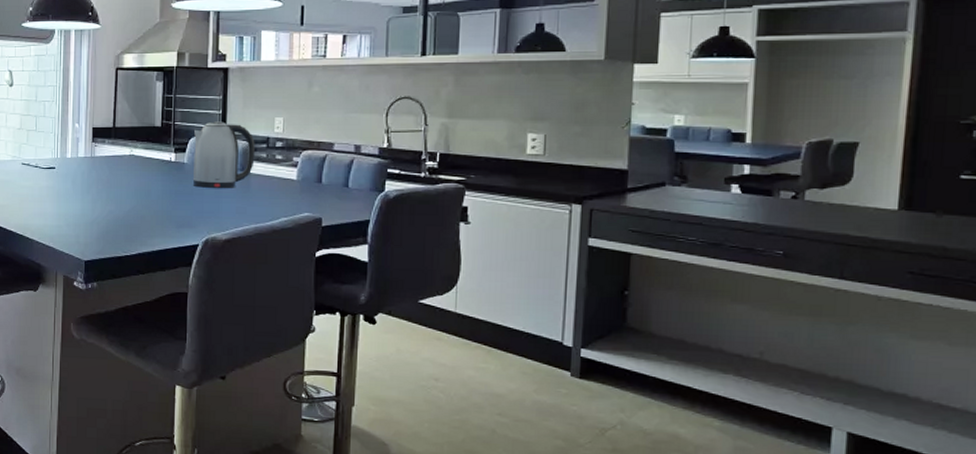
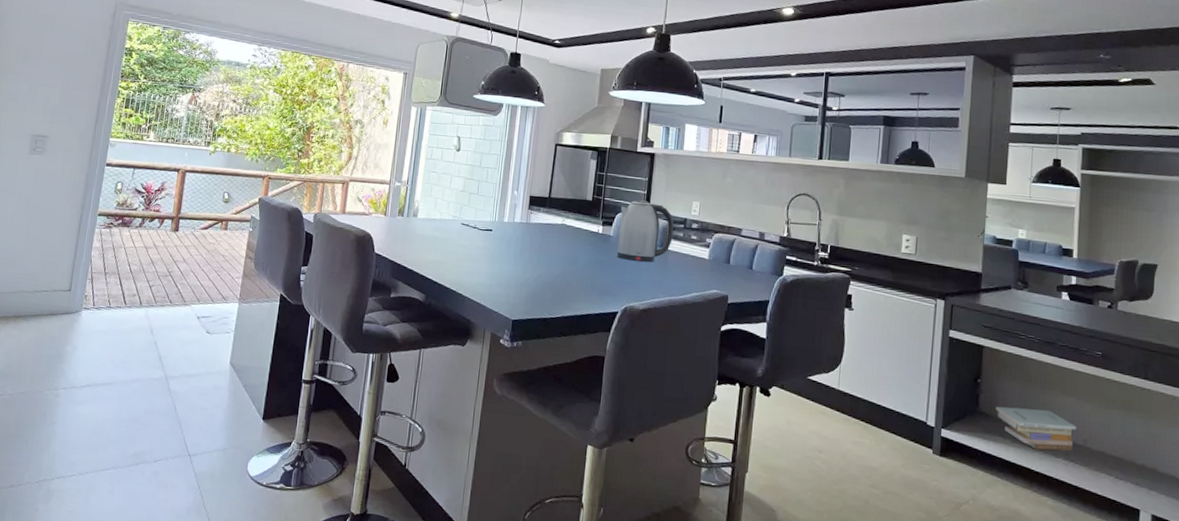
books: none [647,320,751,367] -> present [996,406,1077,451]

